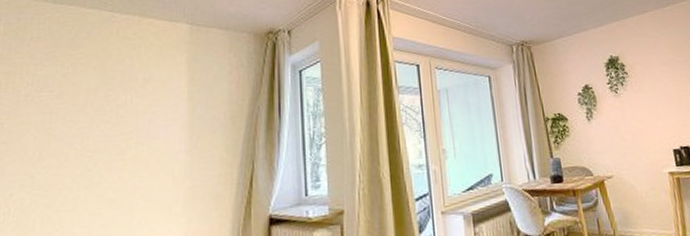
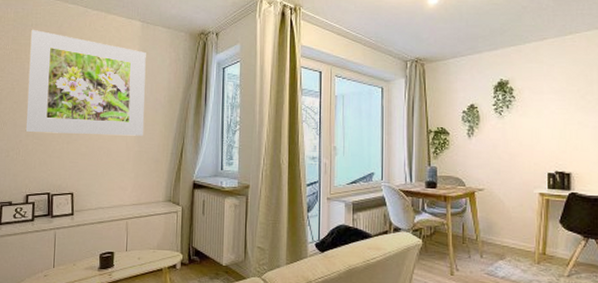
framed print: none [19,43,198,182] -> present [25,29,146,136]

